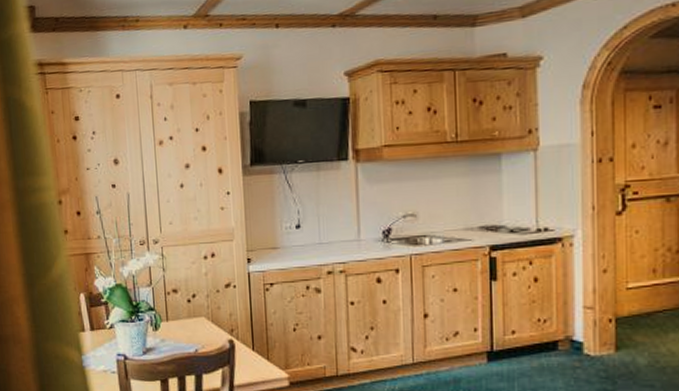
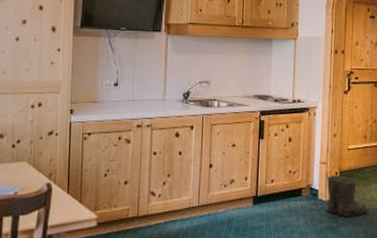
boots: none [595,323,663,378] -> present [326,175,367,218]

